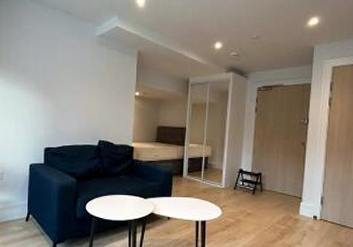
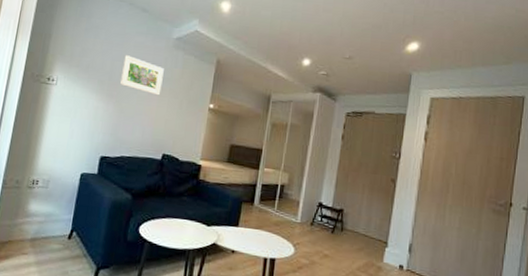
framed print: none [53,55,92,89] -> present [119,55,164,96]

